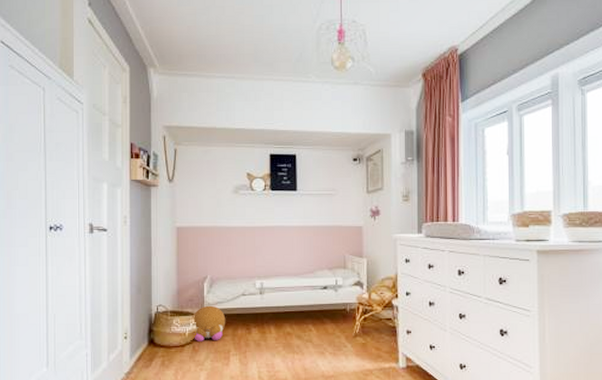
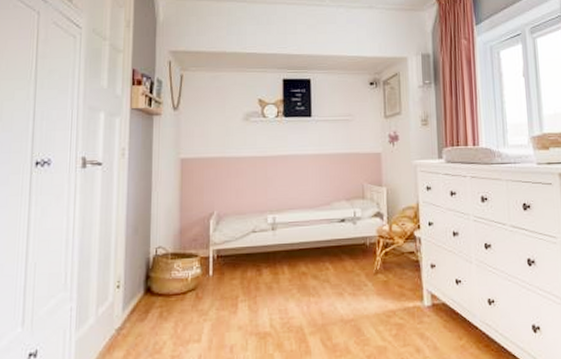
plush toy: present [192,305,226,341] -> none [196,245,234,287]

